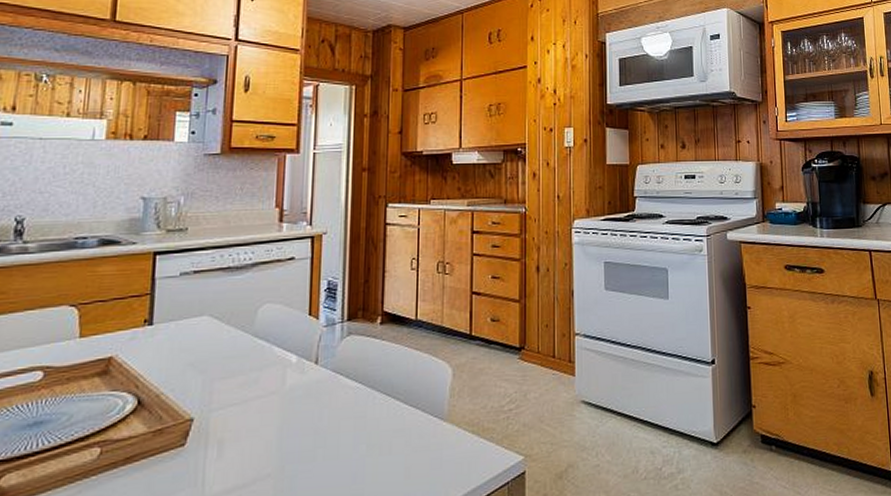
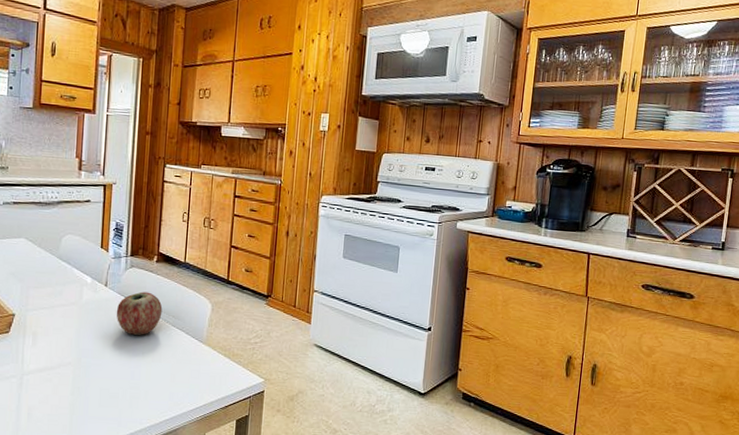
apple: none [330,363,391,423] -> present [116,291,163,335]

